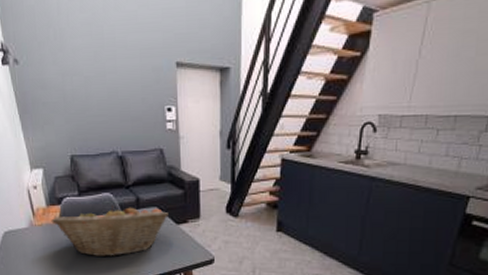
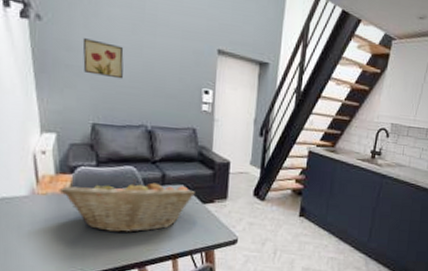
wall art: none [53,74,91,109] -> present [82,38,124,79]

